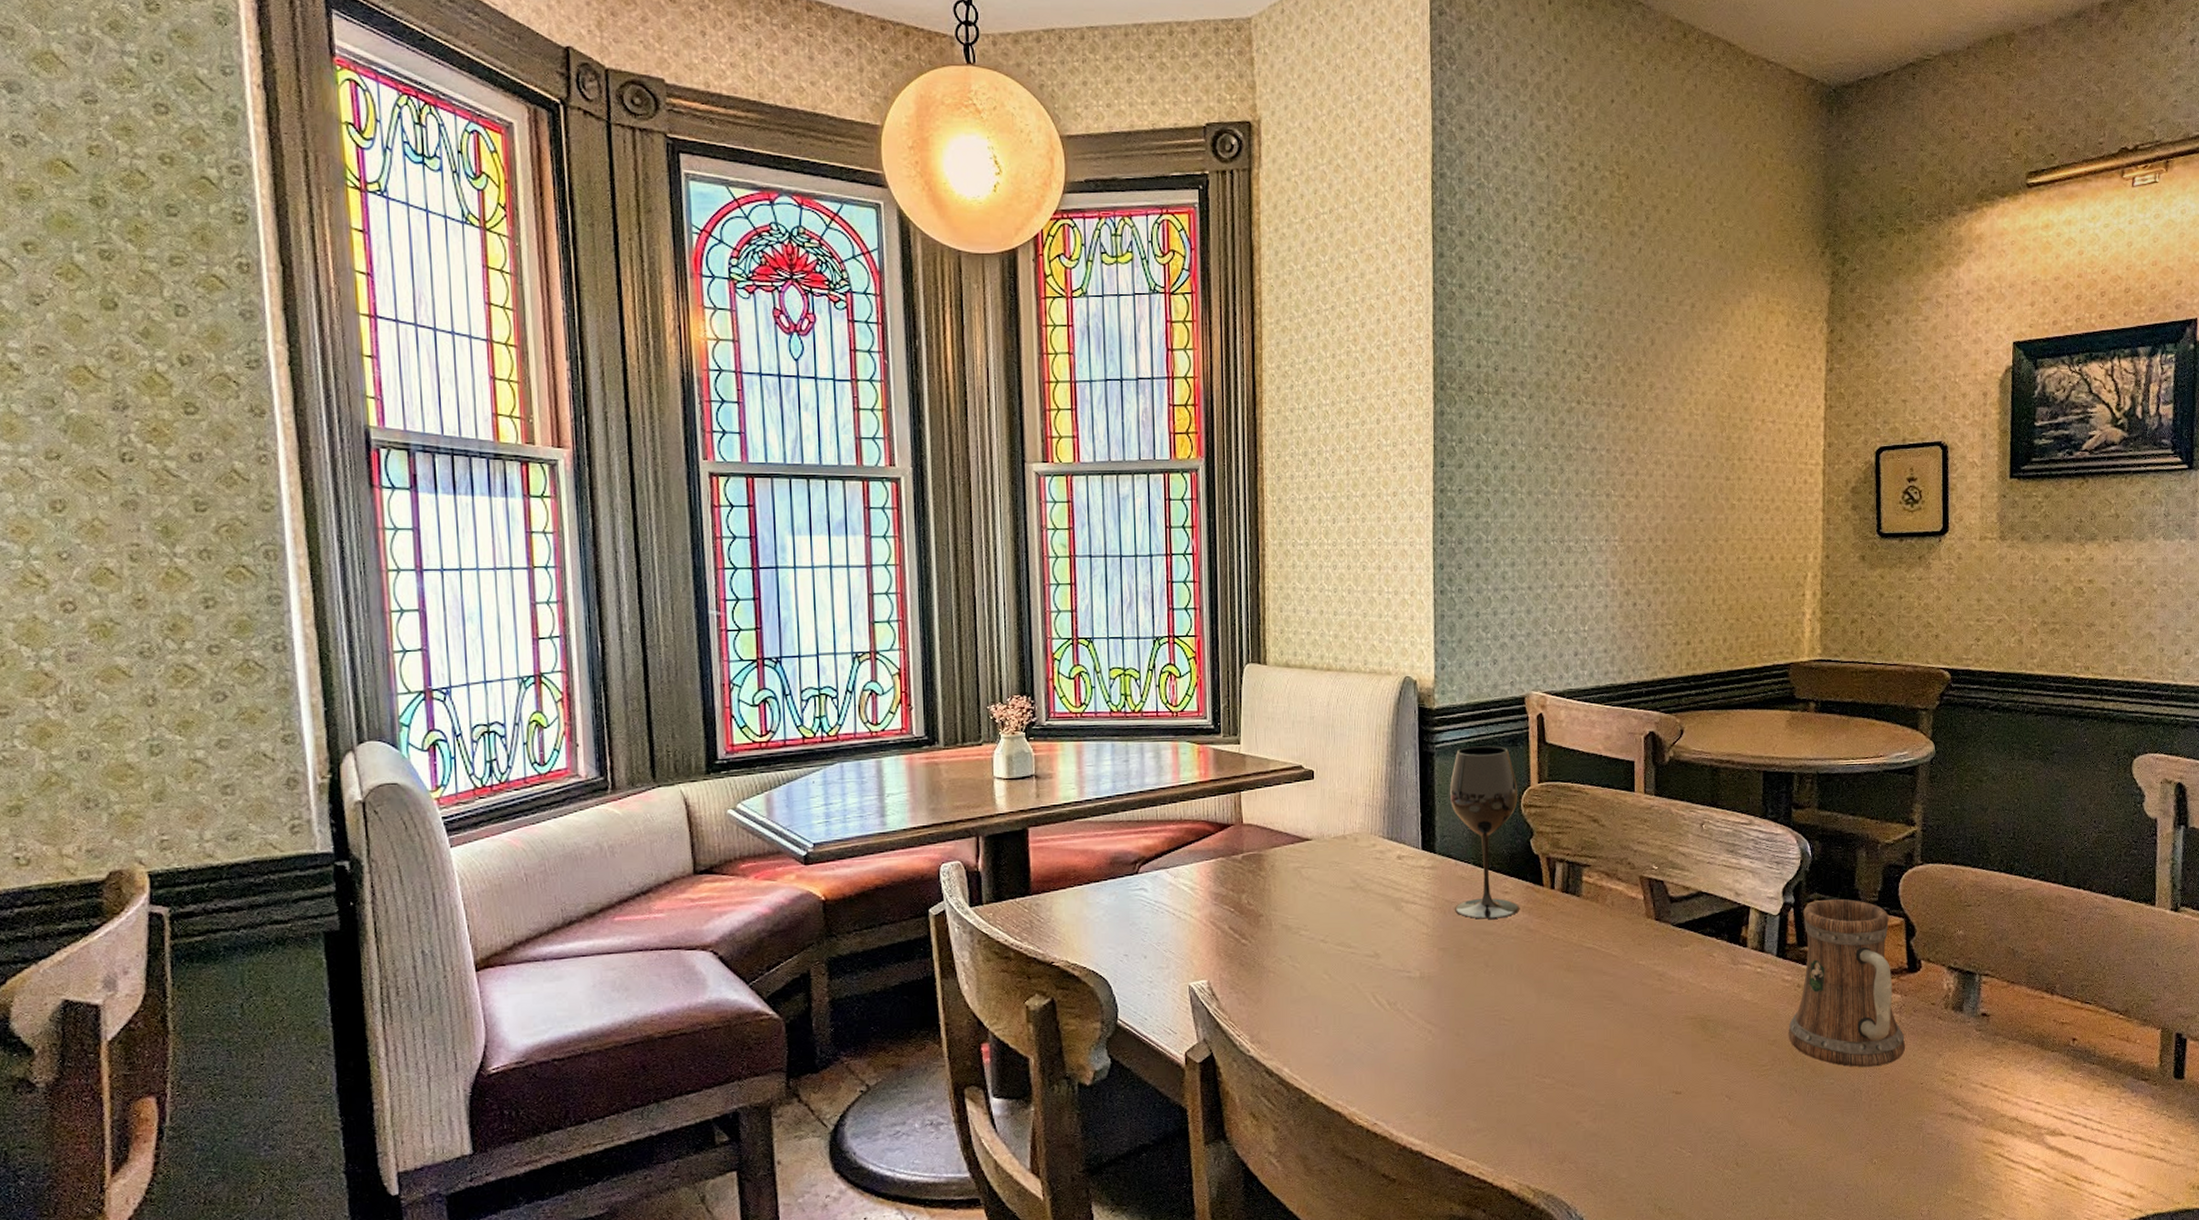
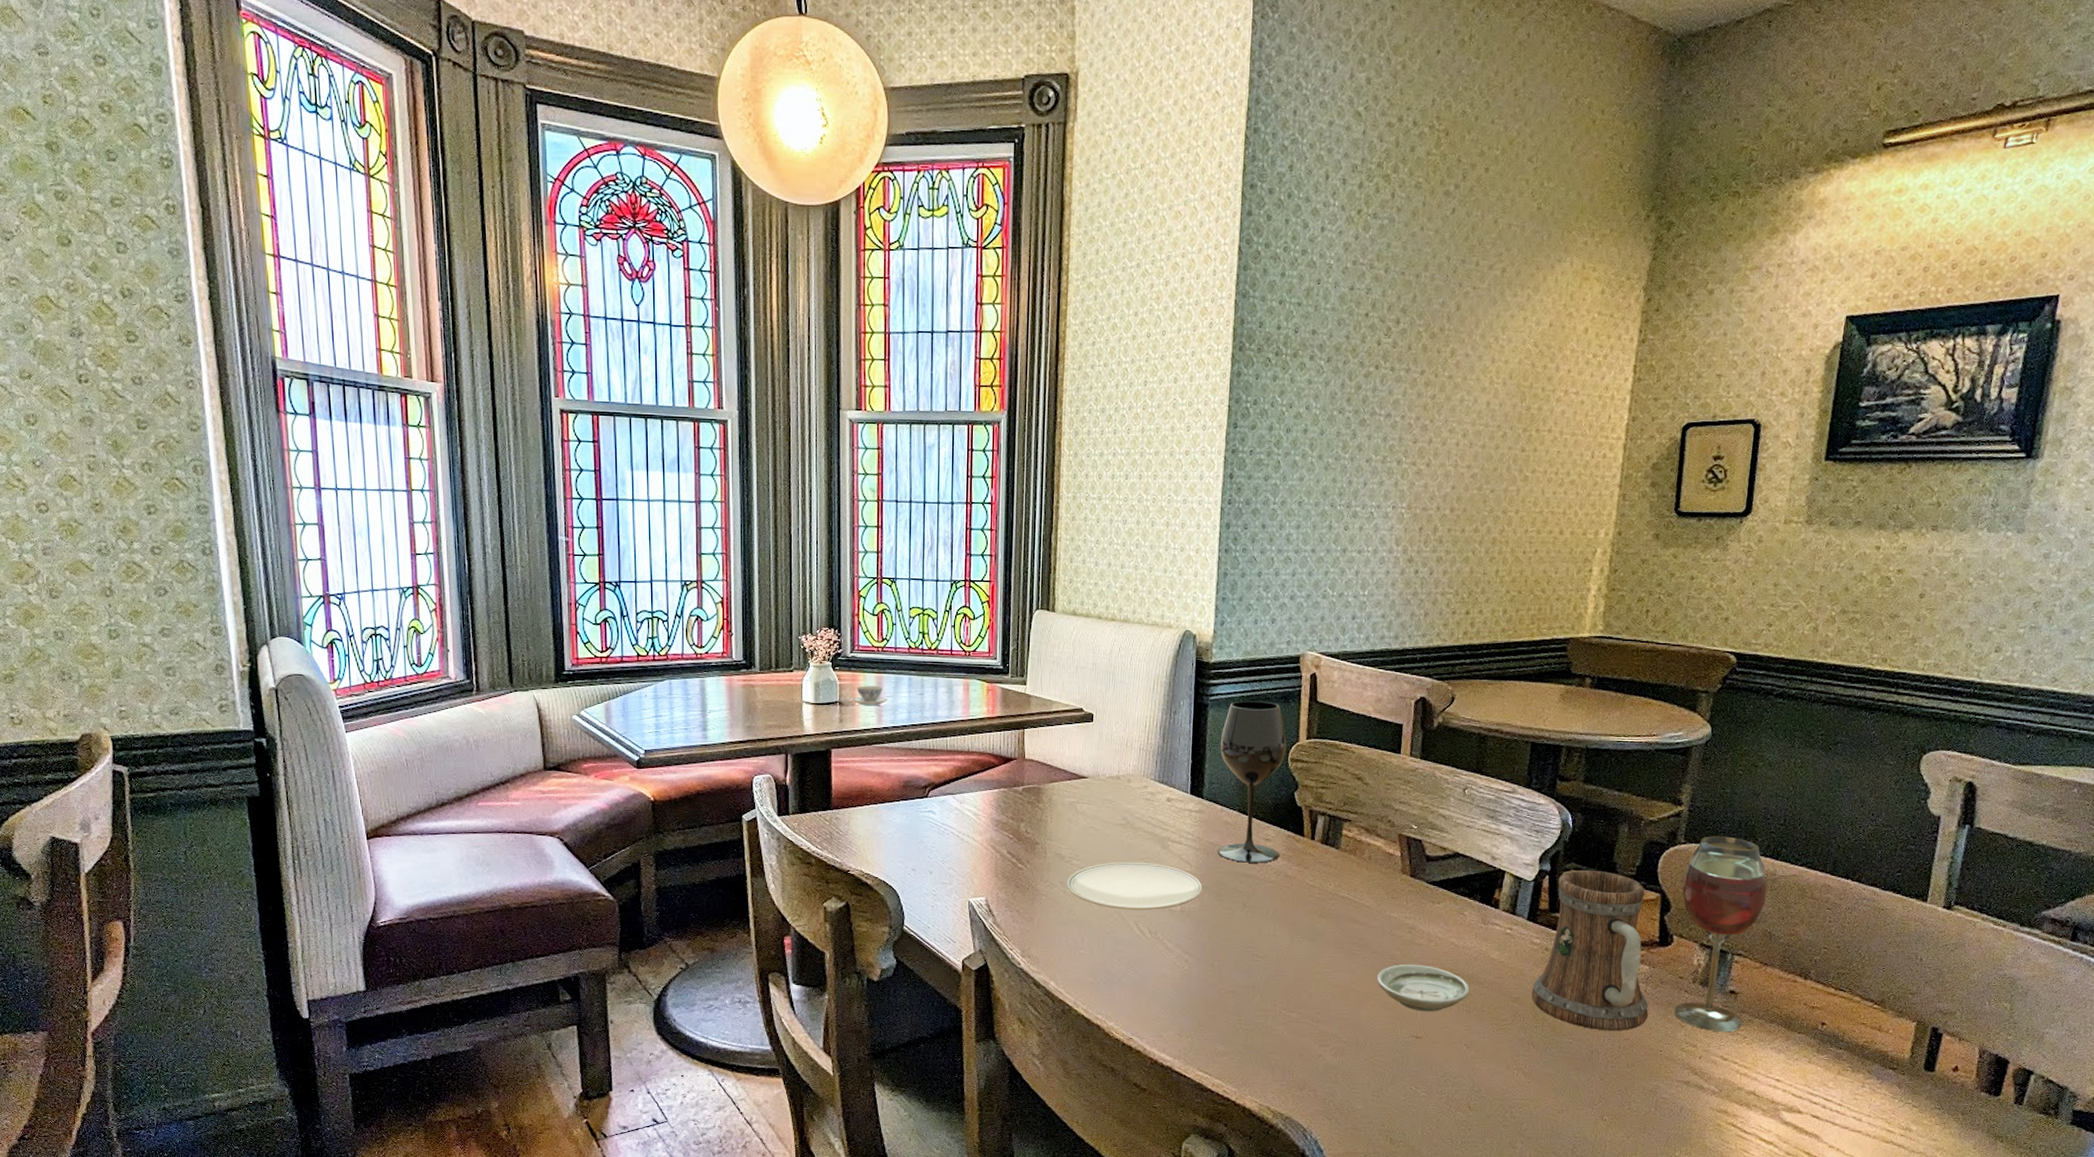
teacup: none [1050,755,1089,778] -> present [852,685,888,706]
plate: none [1296,927,1441,981] -> present [1067,861,1202,911]
saucer: none [1629,1013,1726,1065] -> present [1376,964,1470,1012]
wineglass: none [1924,854,2005,1058] -> present [1674,836,1767,1032]

